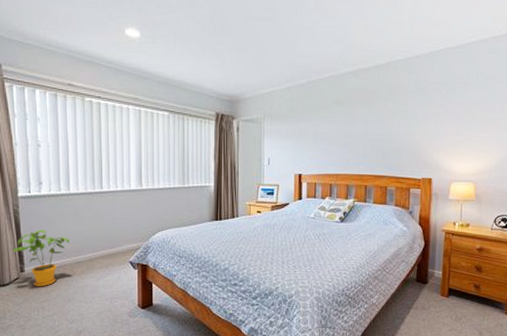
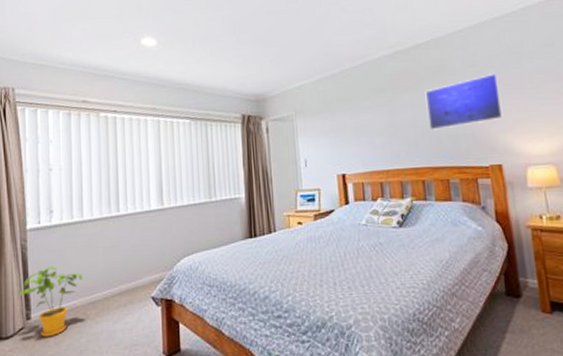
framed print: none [377,99,442,144] -> present [425,73,504,130]

